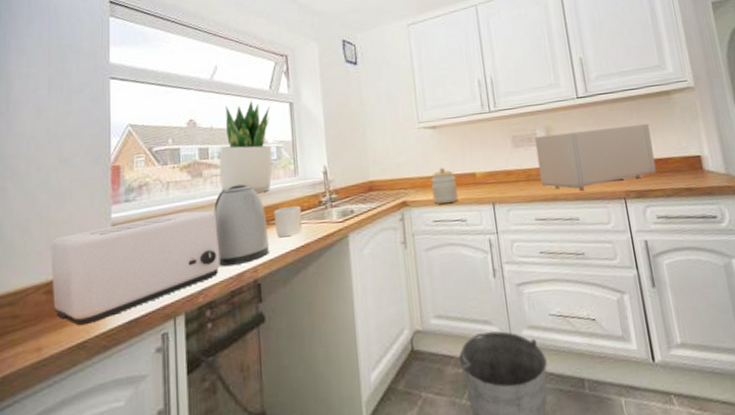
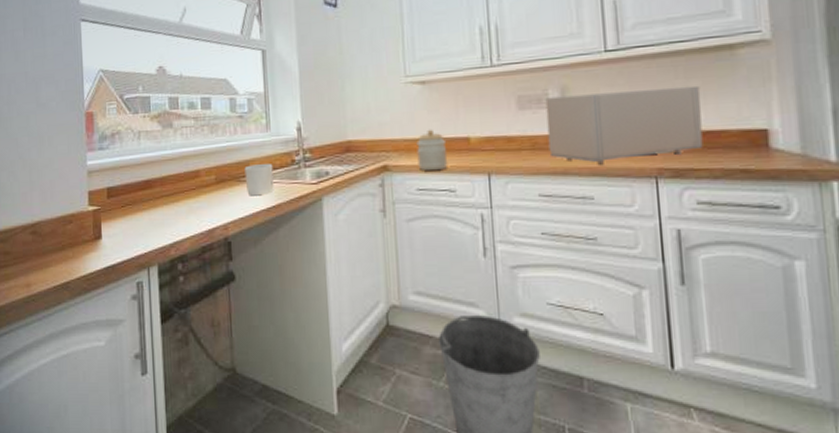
toaster: present [50,210,221,326] -> none [33,162,191,267]
kettle: present [214,184,269,266] -> none [184,138,240,221]
planter: present [219,102,273,194] -> none [189,48,244,149]

